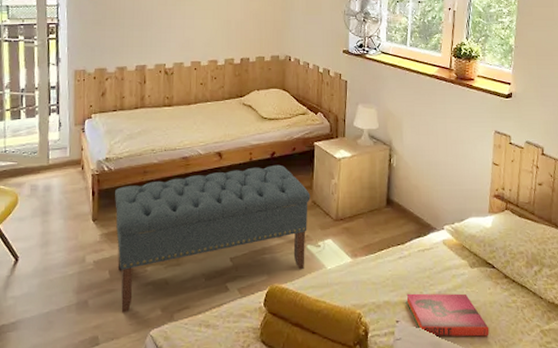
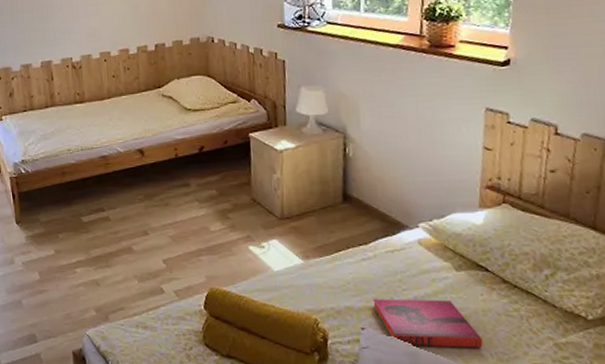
bench: present [115,164,311,313] -> none [35,160,249,313]

